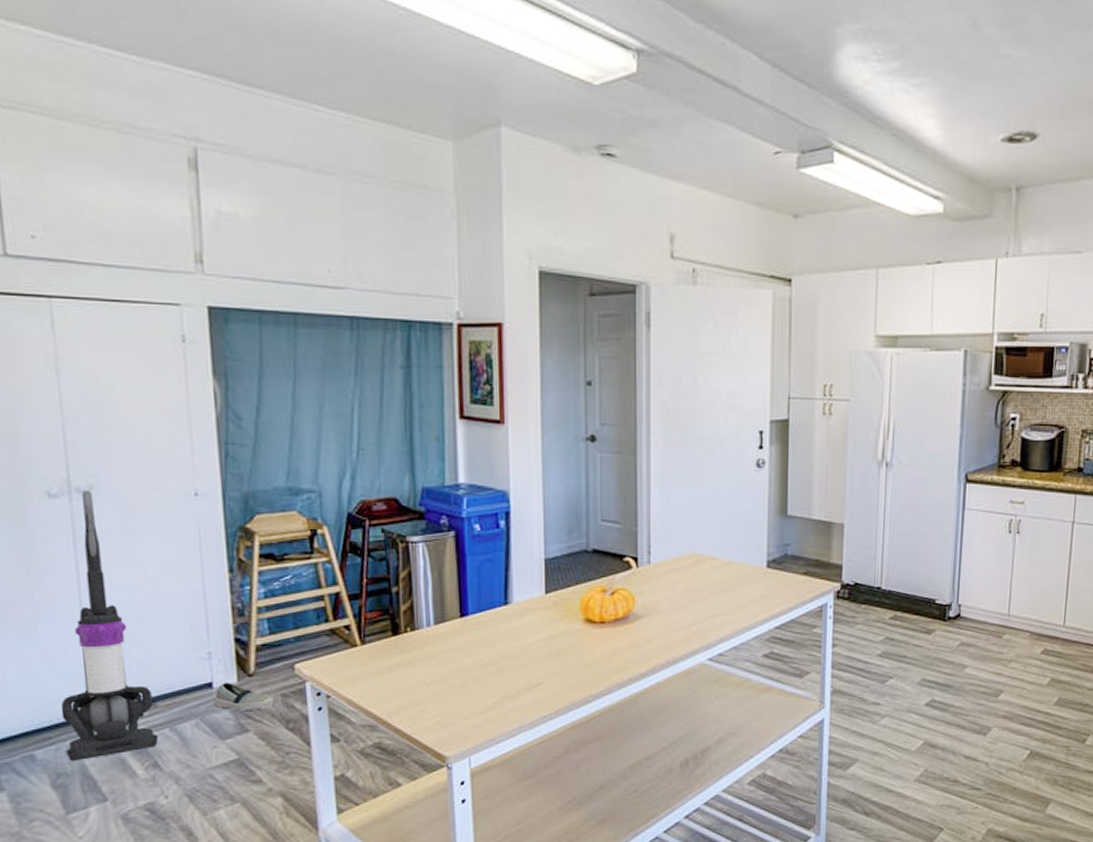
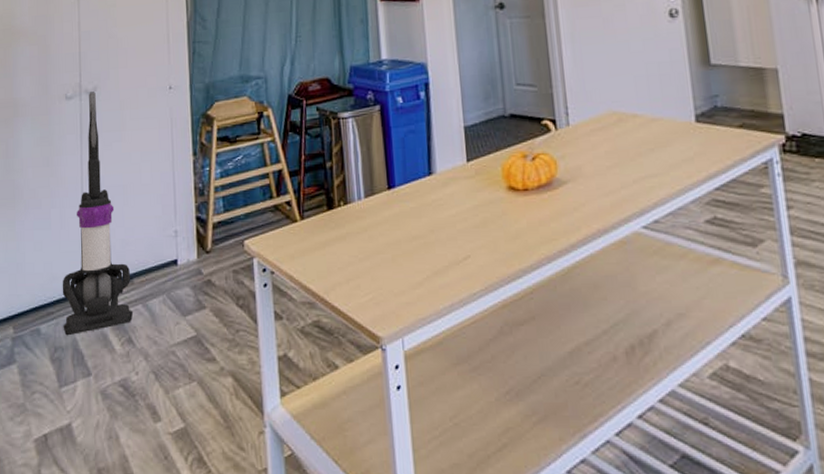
shoe: present [214,682,274,710] -> none [178,259,226,287]

